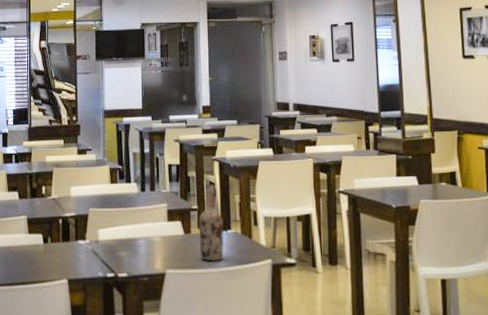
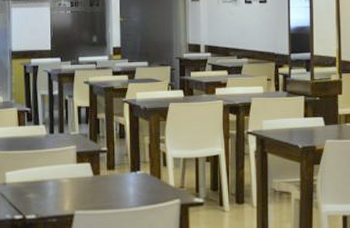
wine bottle: present [198,183,224,261] -> none [108,125,133,202]

